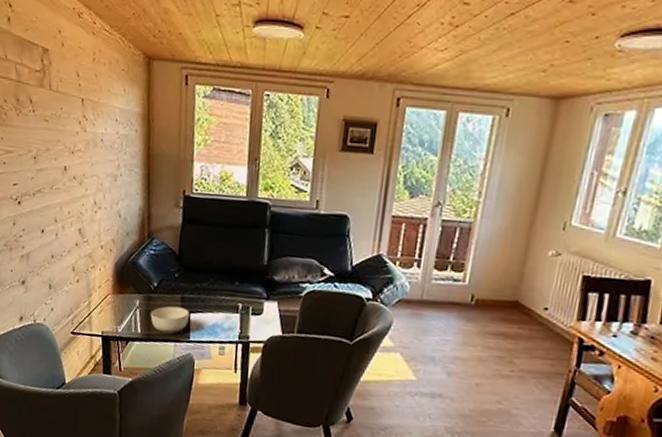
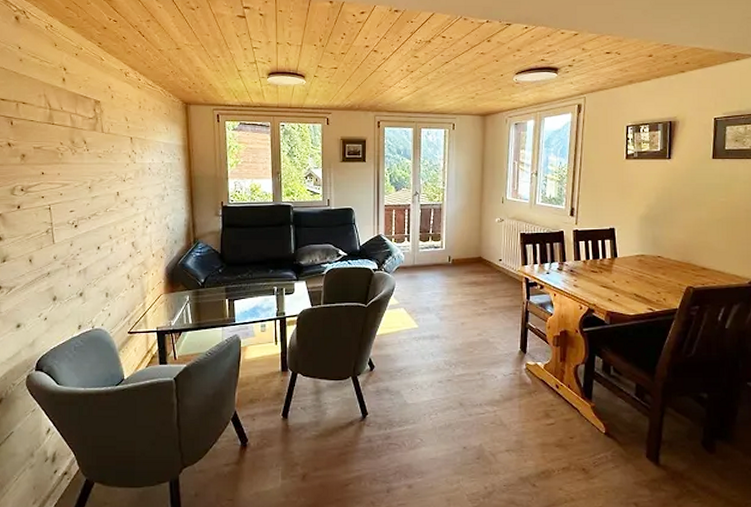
bowl: present [150,306,189,335] -> none [199,296,233,321]

